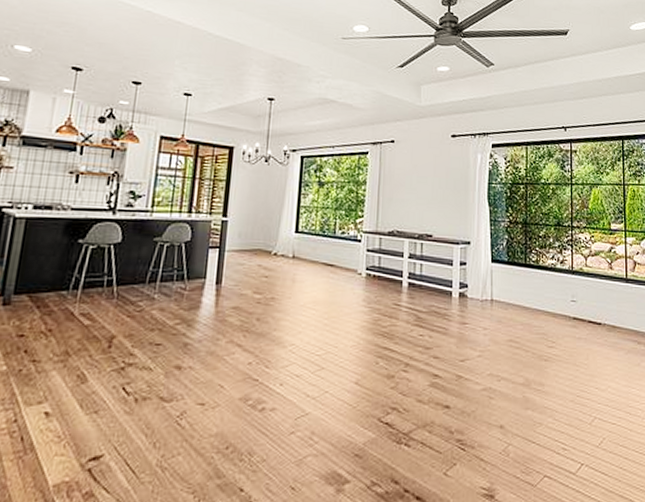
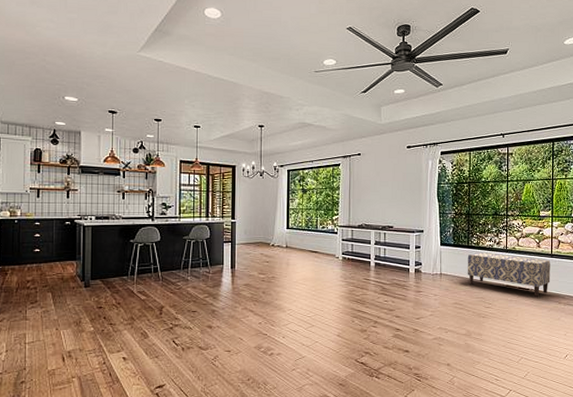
bench: none [525,273,627,335] -> present [467,252,551,298]

